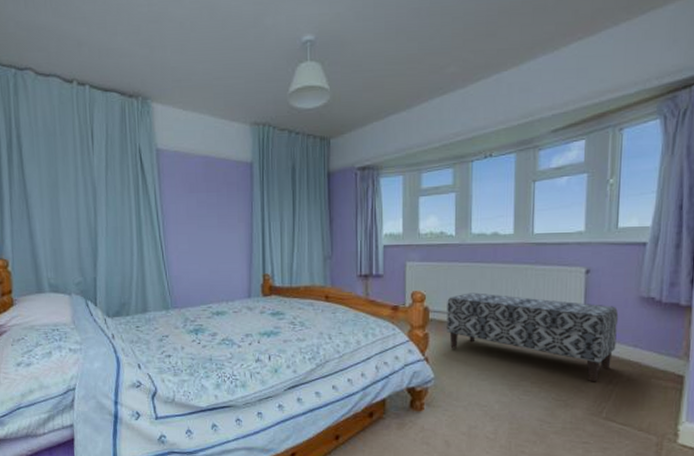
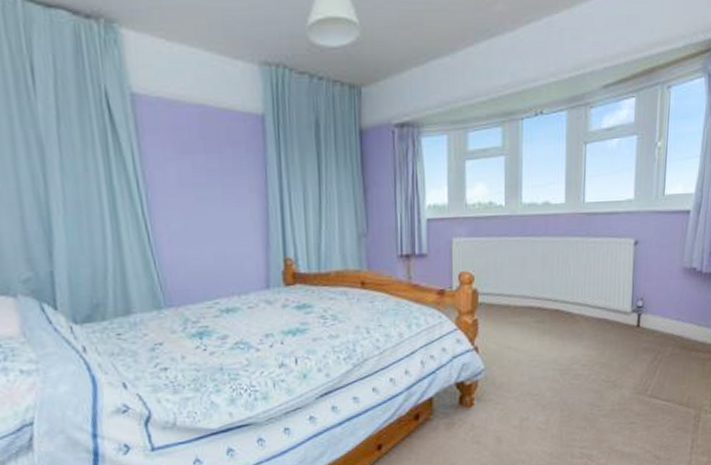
bench: present [446,292,619,382] -> none [497,270,664,360]

